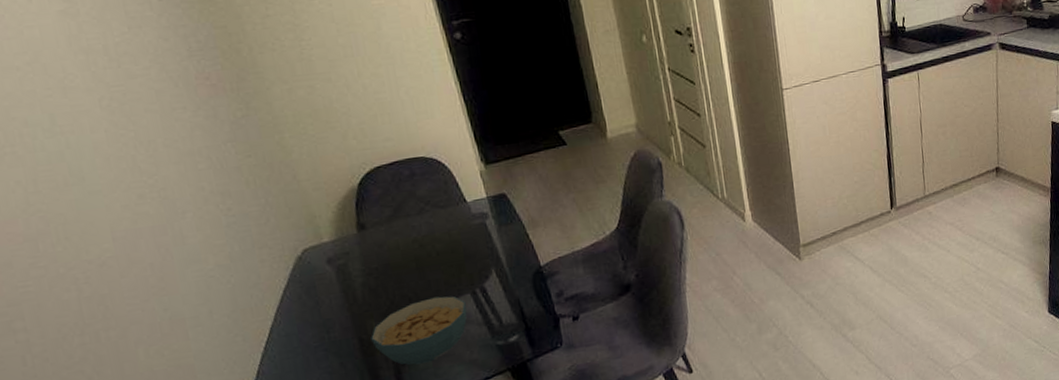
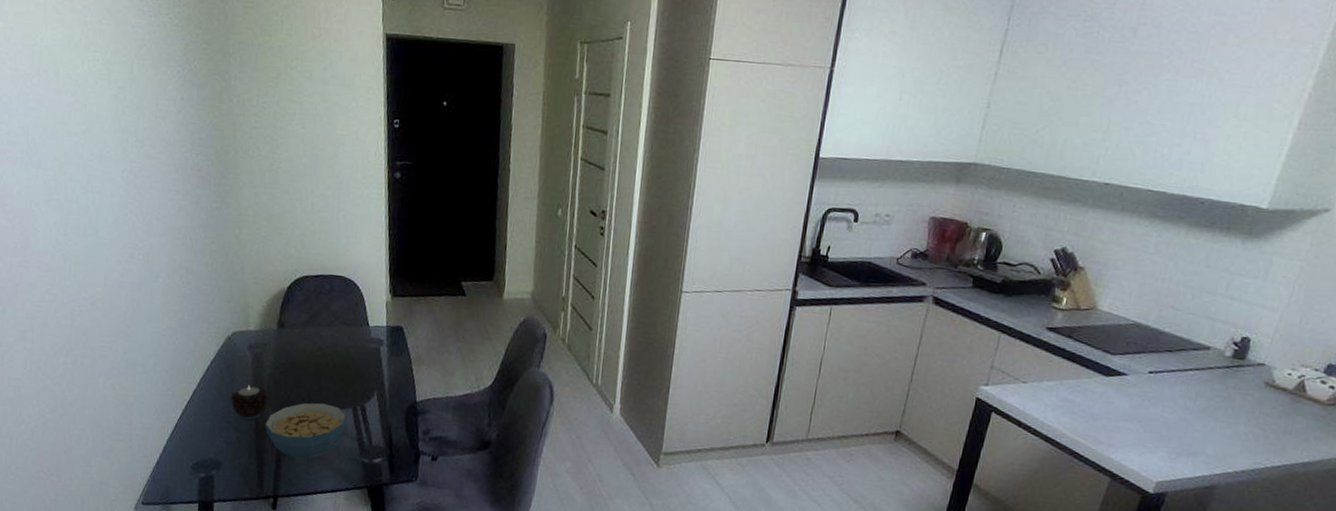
candle: none [319,300,368,342] -> present [230,385,269,420]

